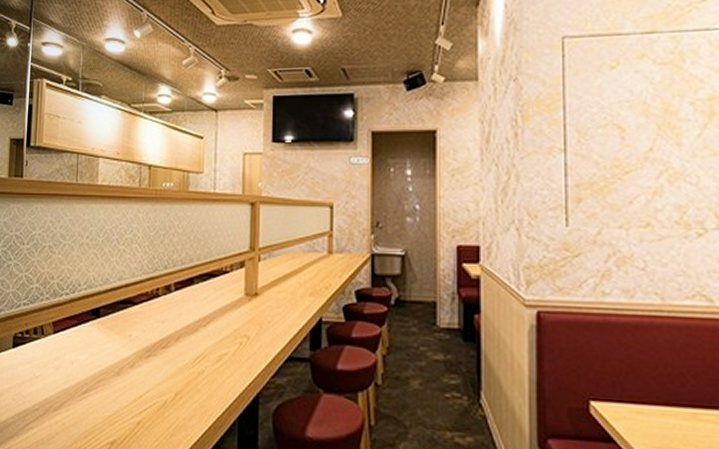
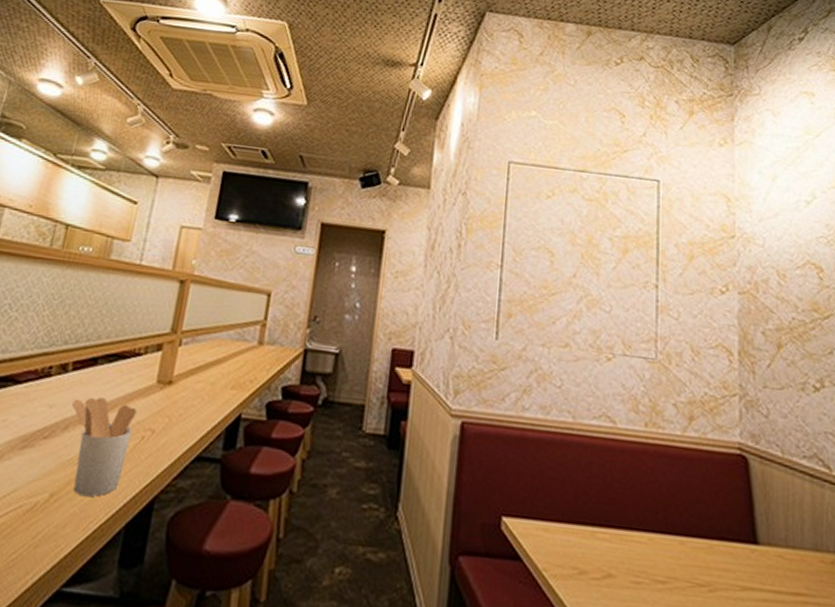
utensil holder: none [179,312,232,395] -> present [71,397,137,497]

